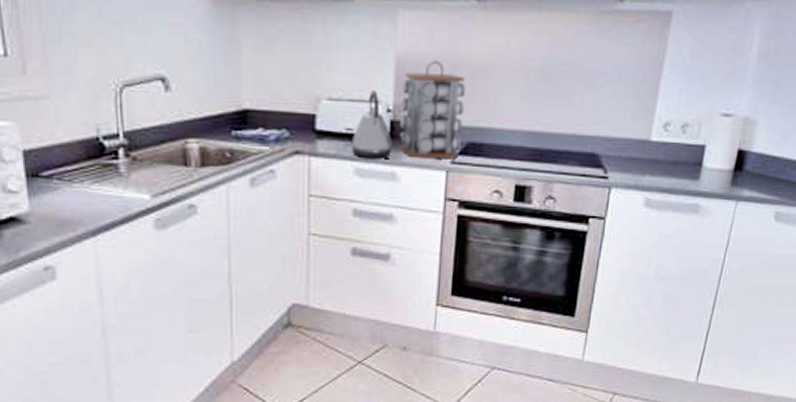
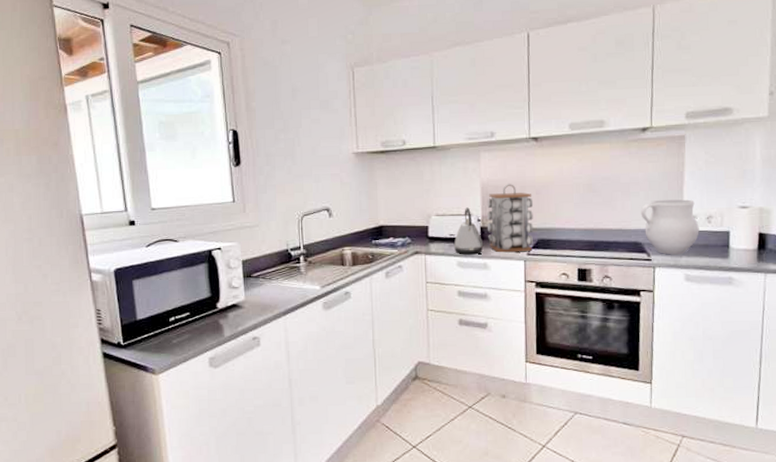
ceramic jug: none [602,97,671,173] -> present [640,199,699,255]

